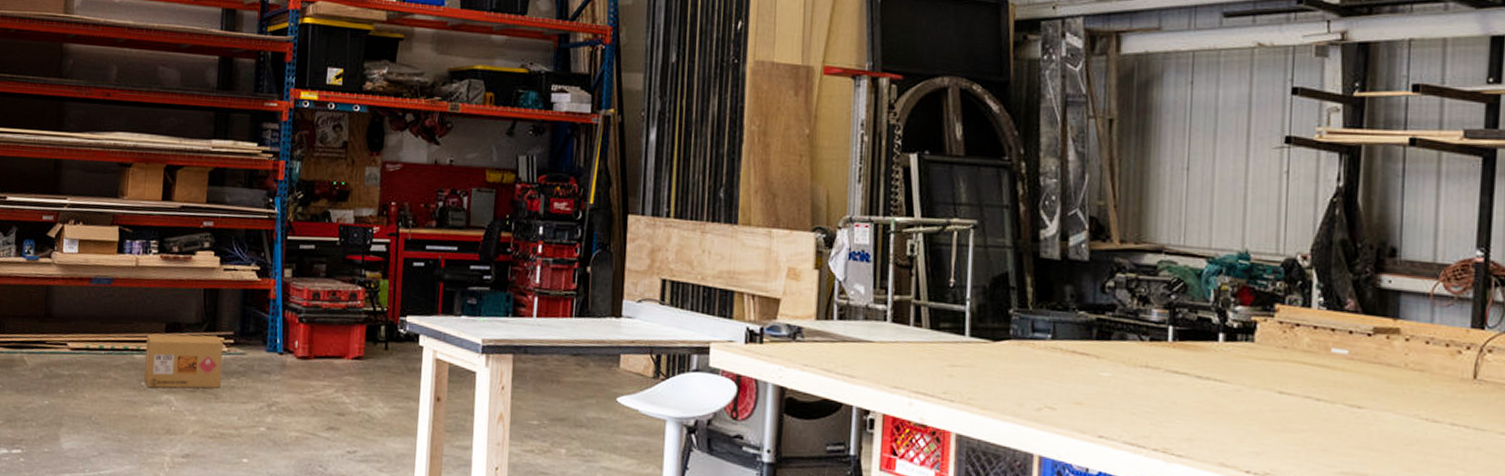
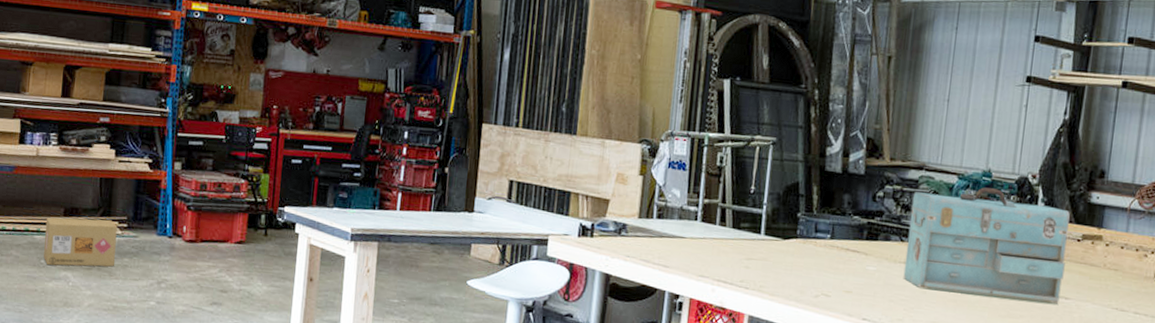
toolbox: none [1146,272,1355,415] -> present [903,187,1070,304]

